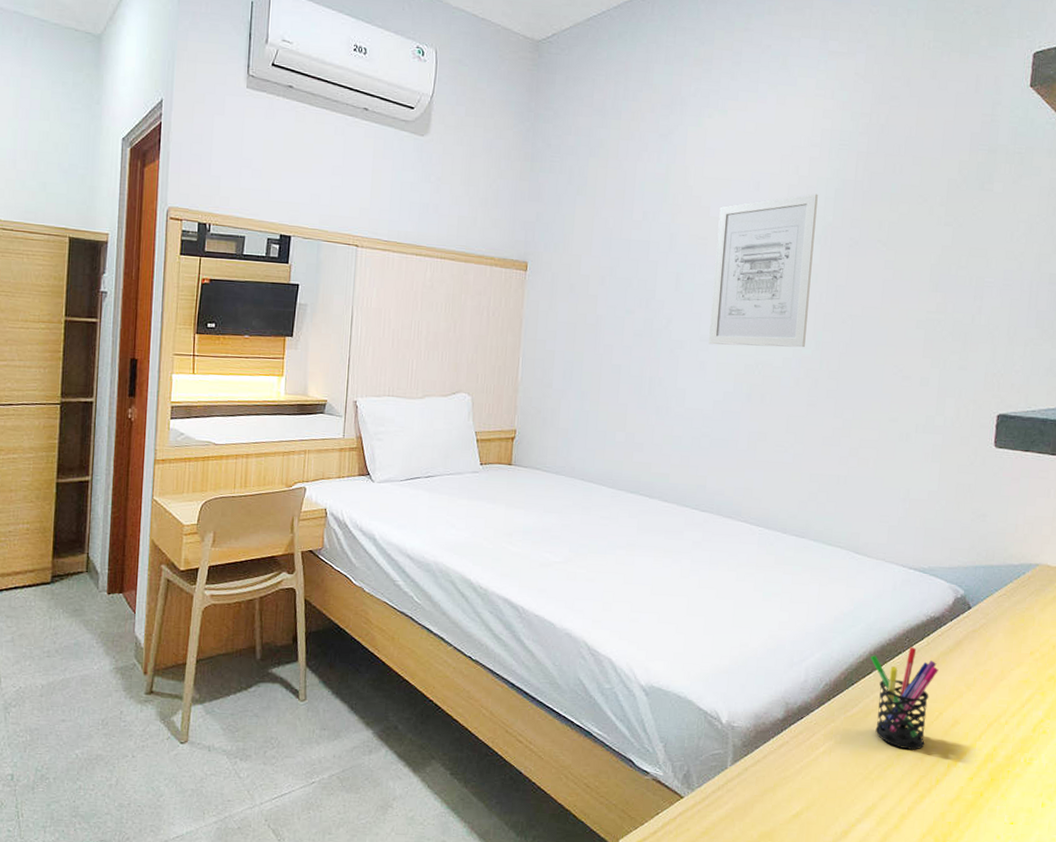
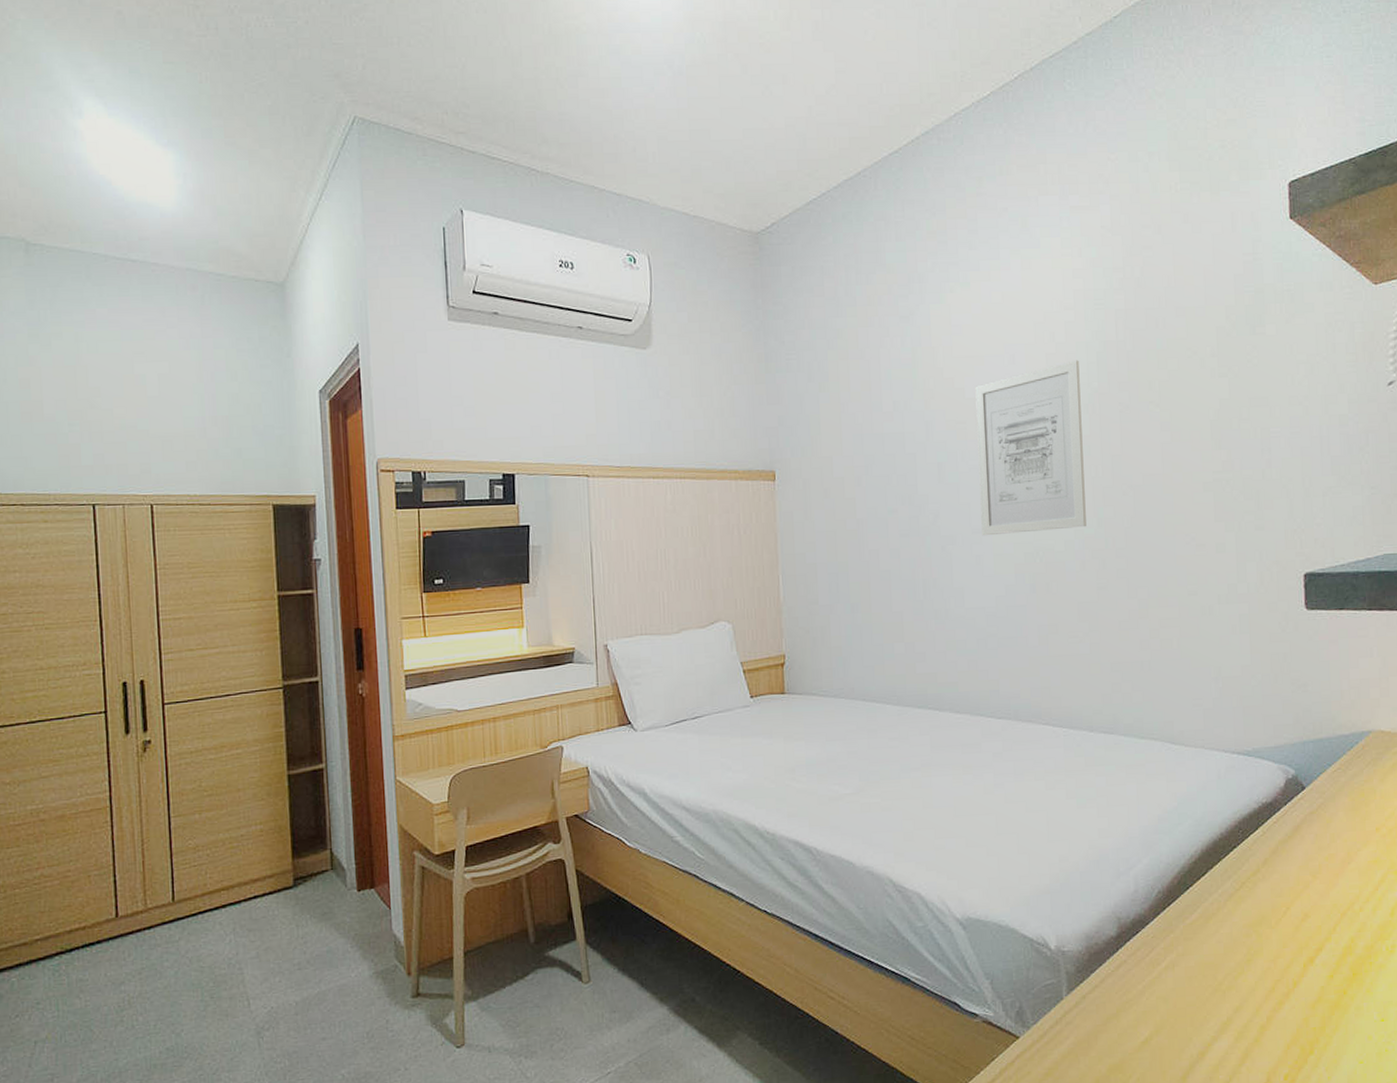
pen holder: present [870,647,939,750] -> none [1203,839,1279,953]

